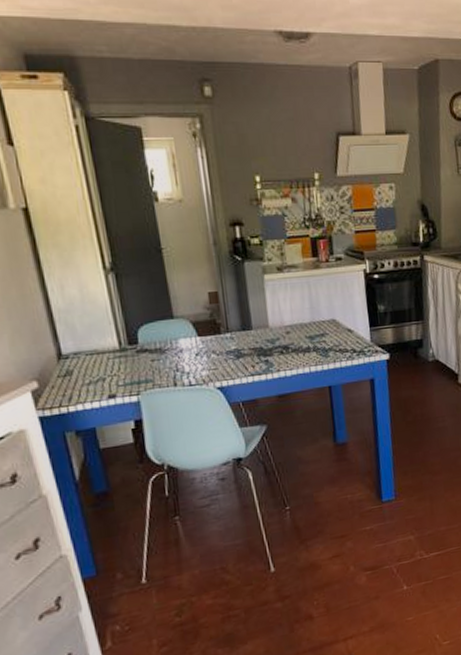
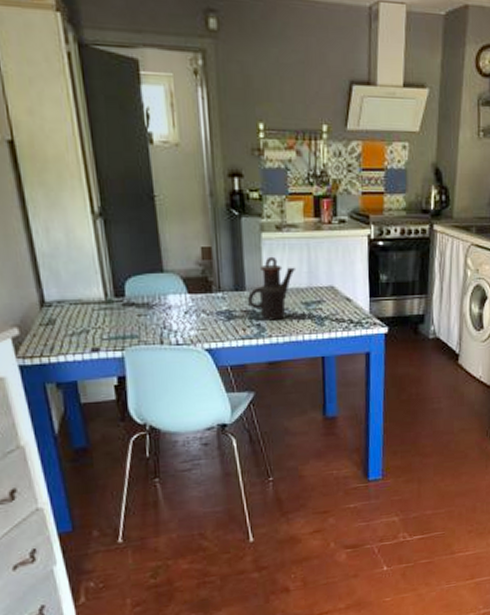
teapot: none [255,296,299,356] -> present [248,256,297,321]

